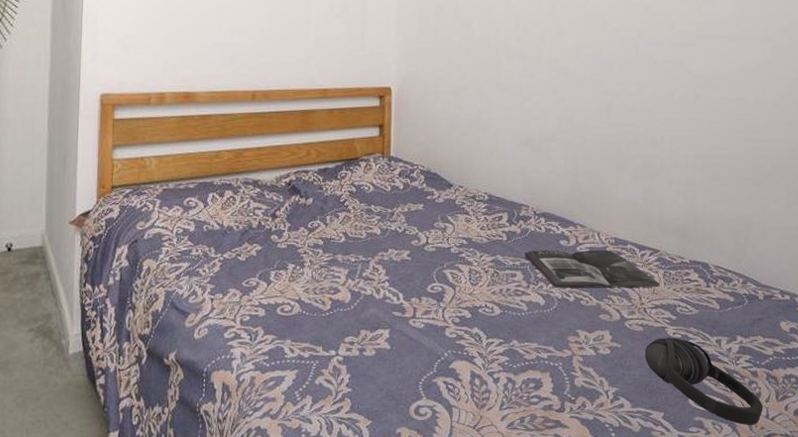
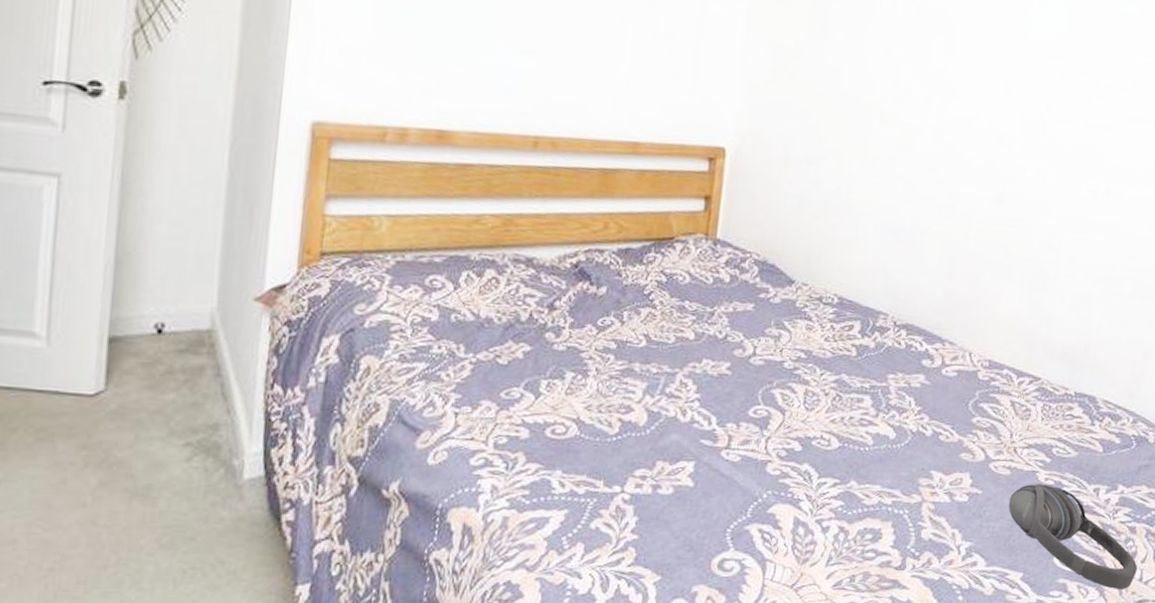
magazine: present [525,250,661,288] -> none [876,370,1038,423]

